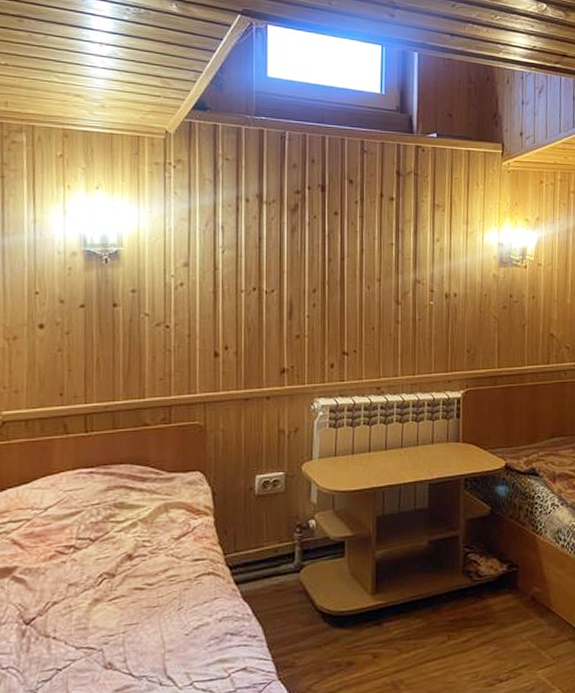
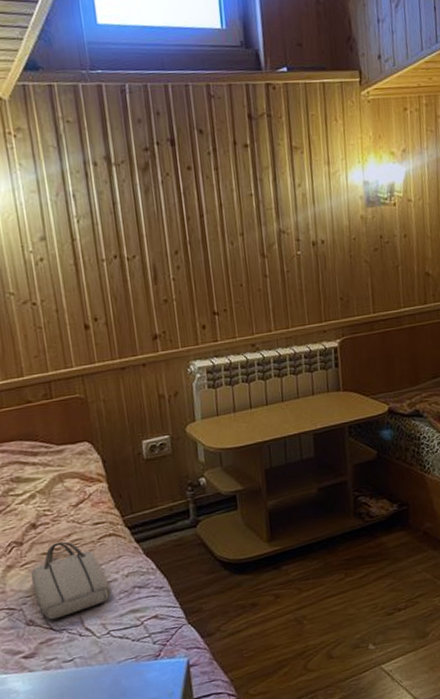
tote bag: none [117,576,201,664] -> present [30,541,111,620]

